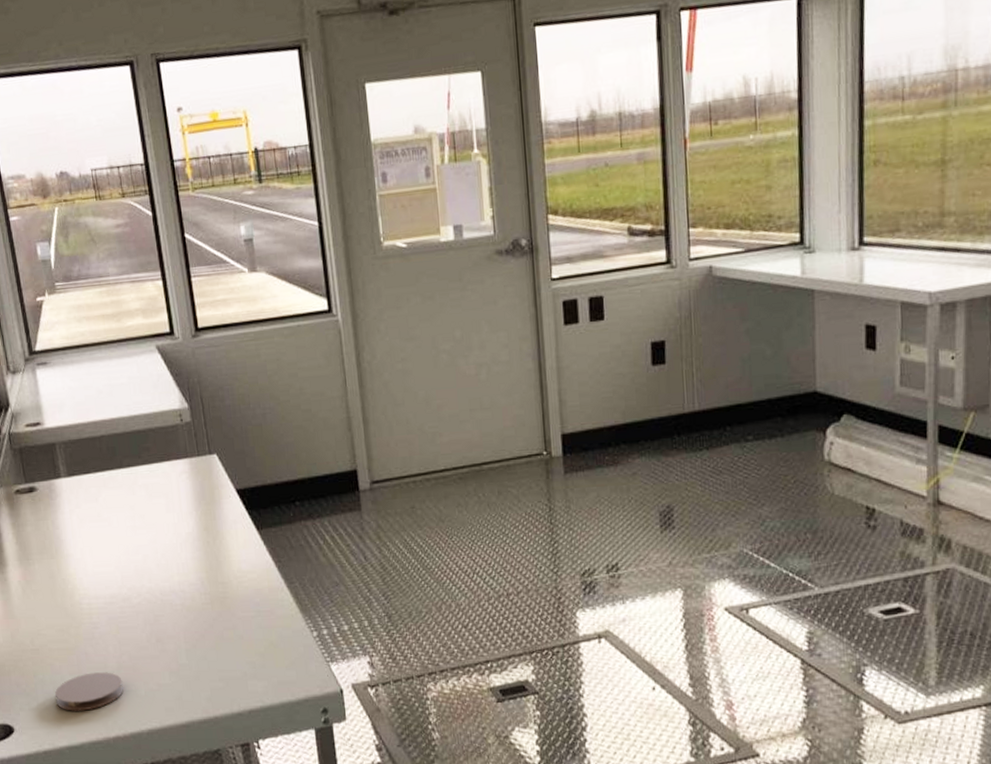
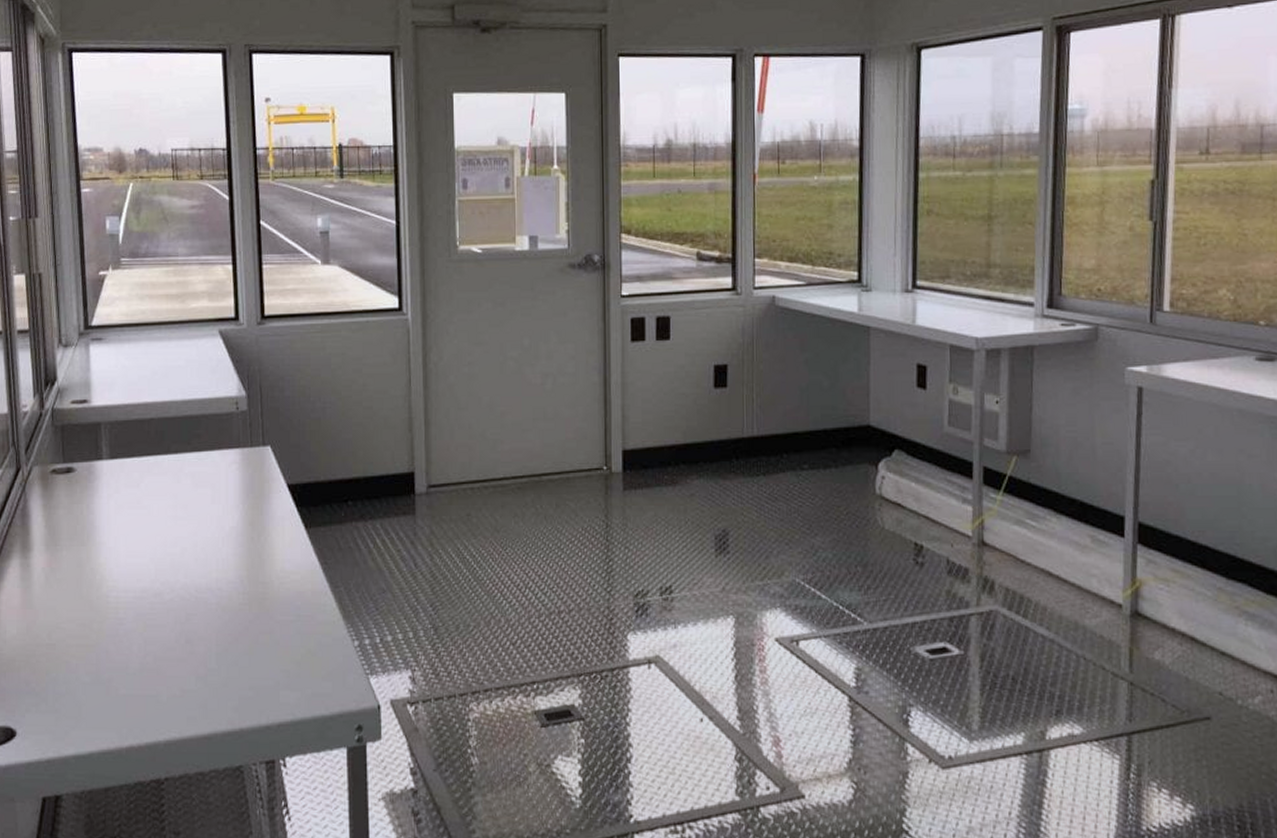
coaster: present [54,672,124,711] -> none [67,673,144,716]

